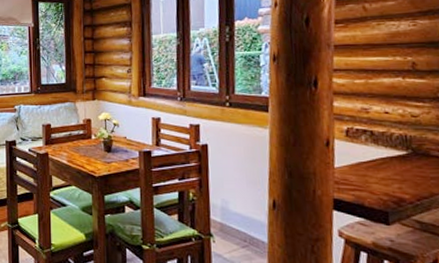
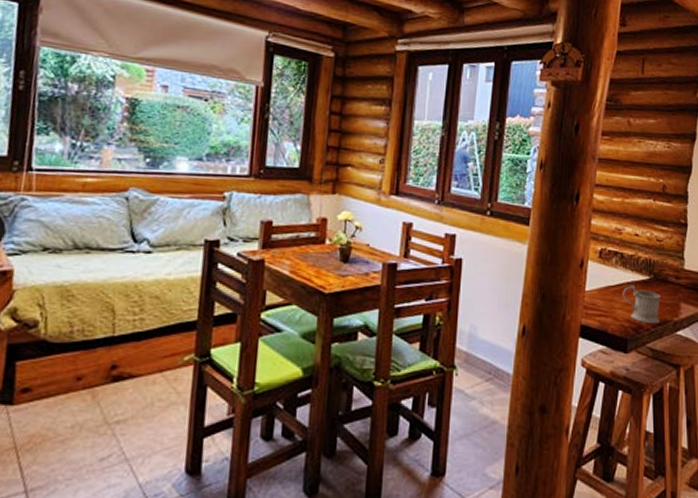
mug: none [376,160,426,198] -> present [622,285,660,325]

